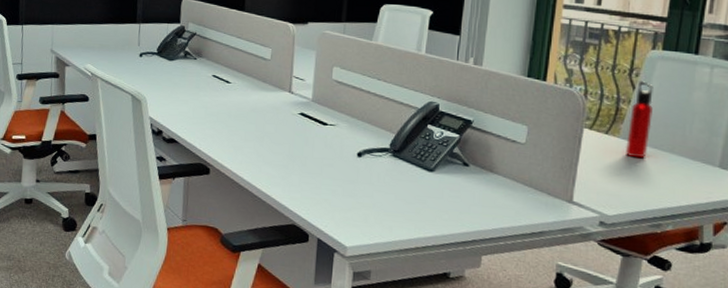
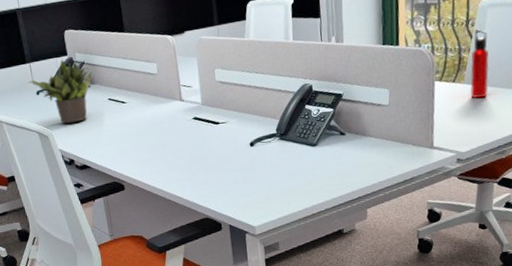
potted plant: none [133,26,202,93] -> present [28,59,93,124]

